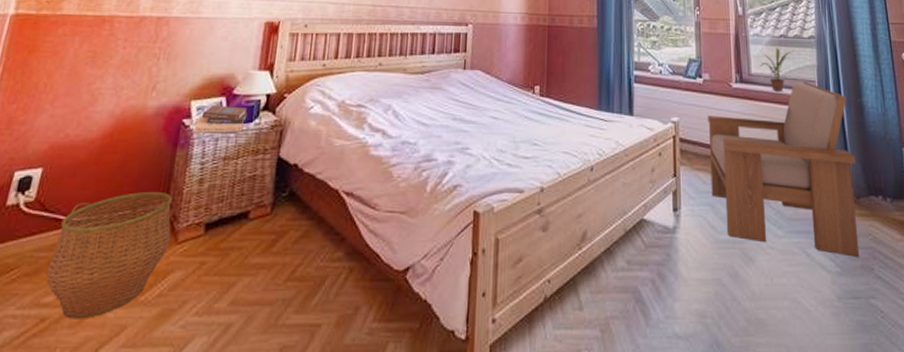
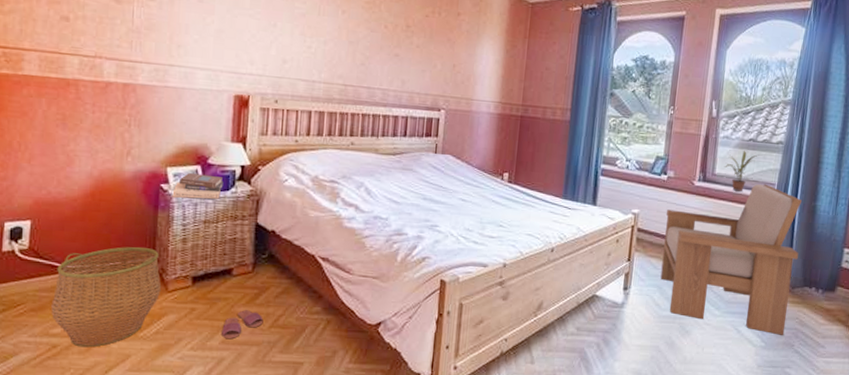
slippers: none [231,261,279,299] -> present [222,310,263,340]

